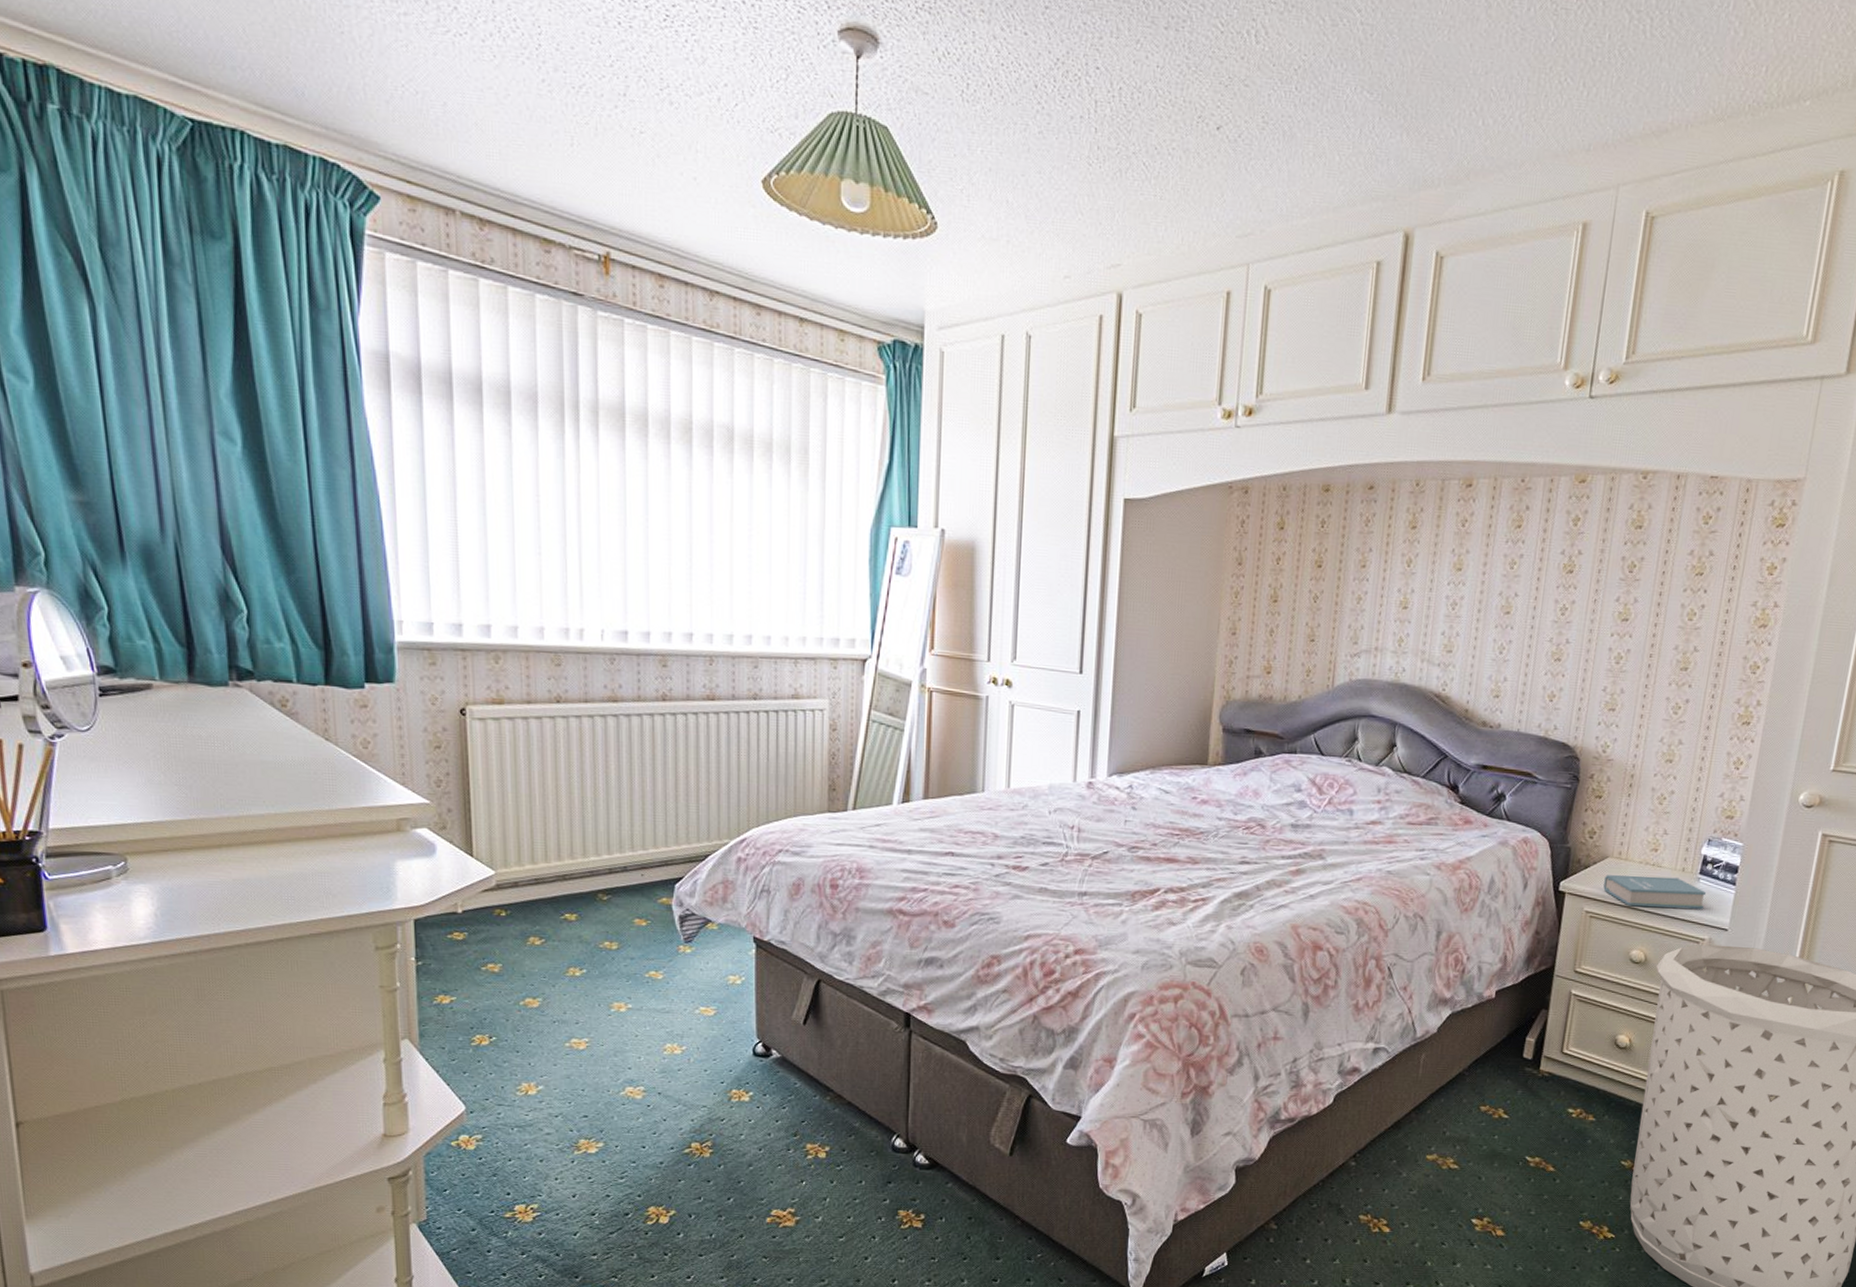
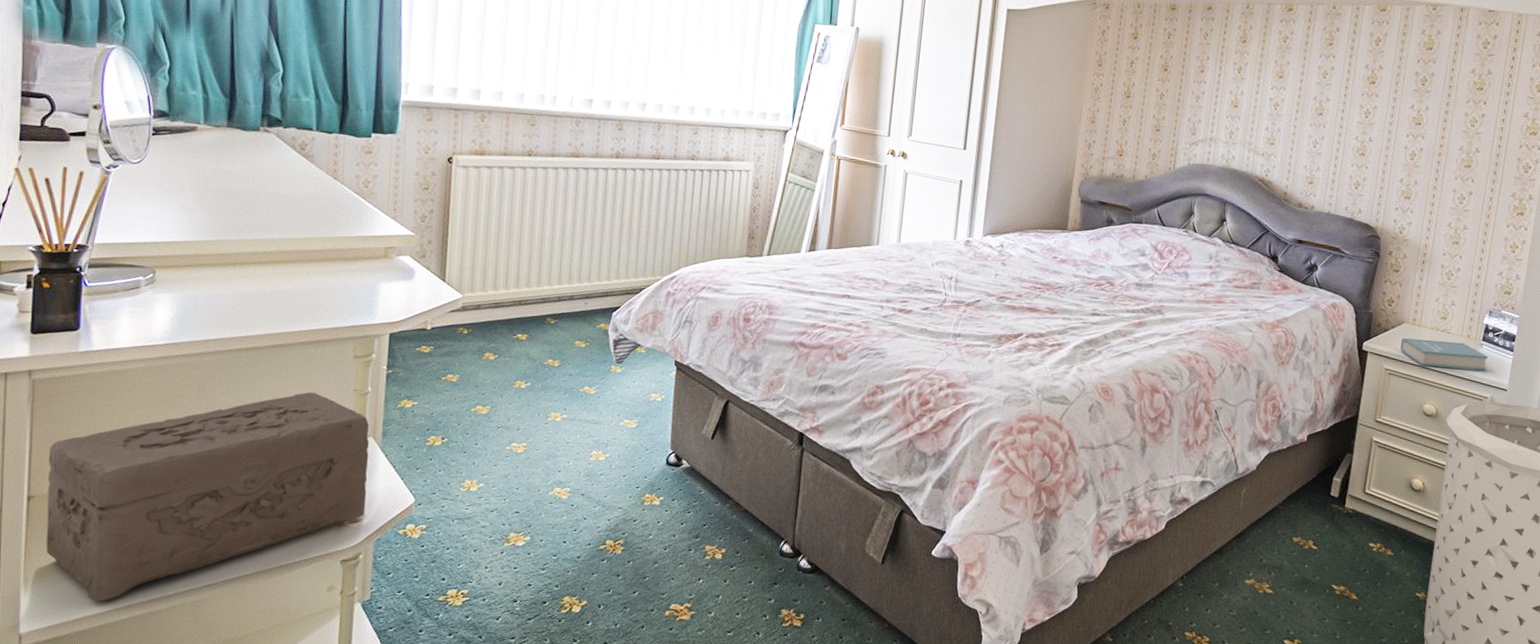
decorative box: none [32,990,409,1235] -> present [46,391,369,602]

